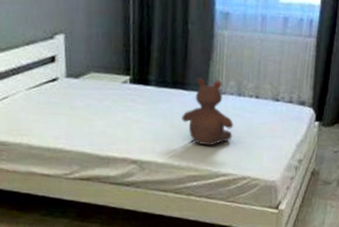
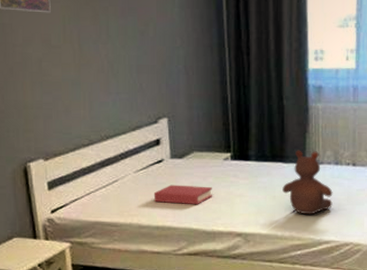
hardback book: none [46,105,109,129] -> present [153,185,213,205]

